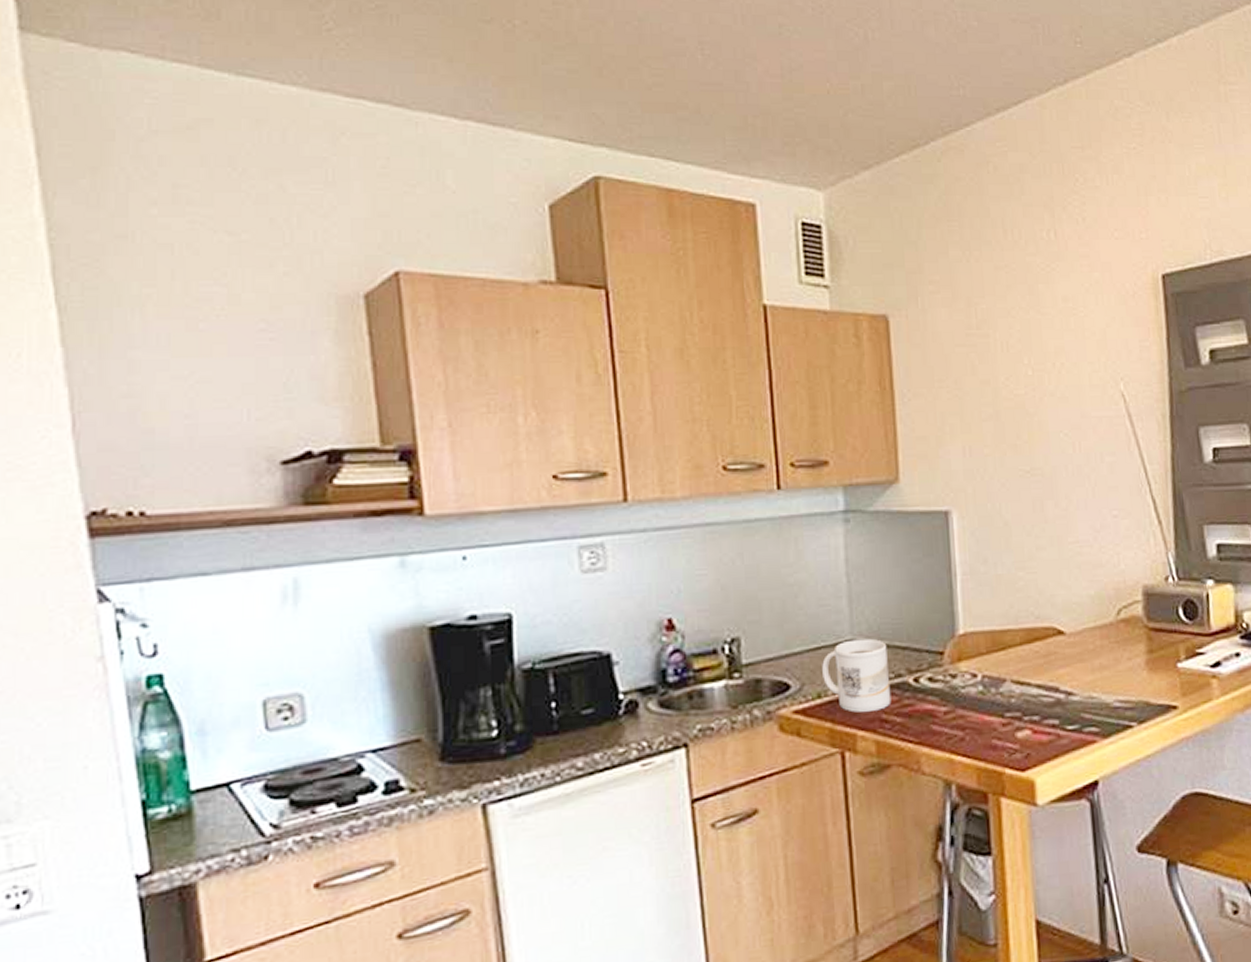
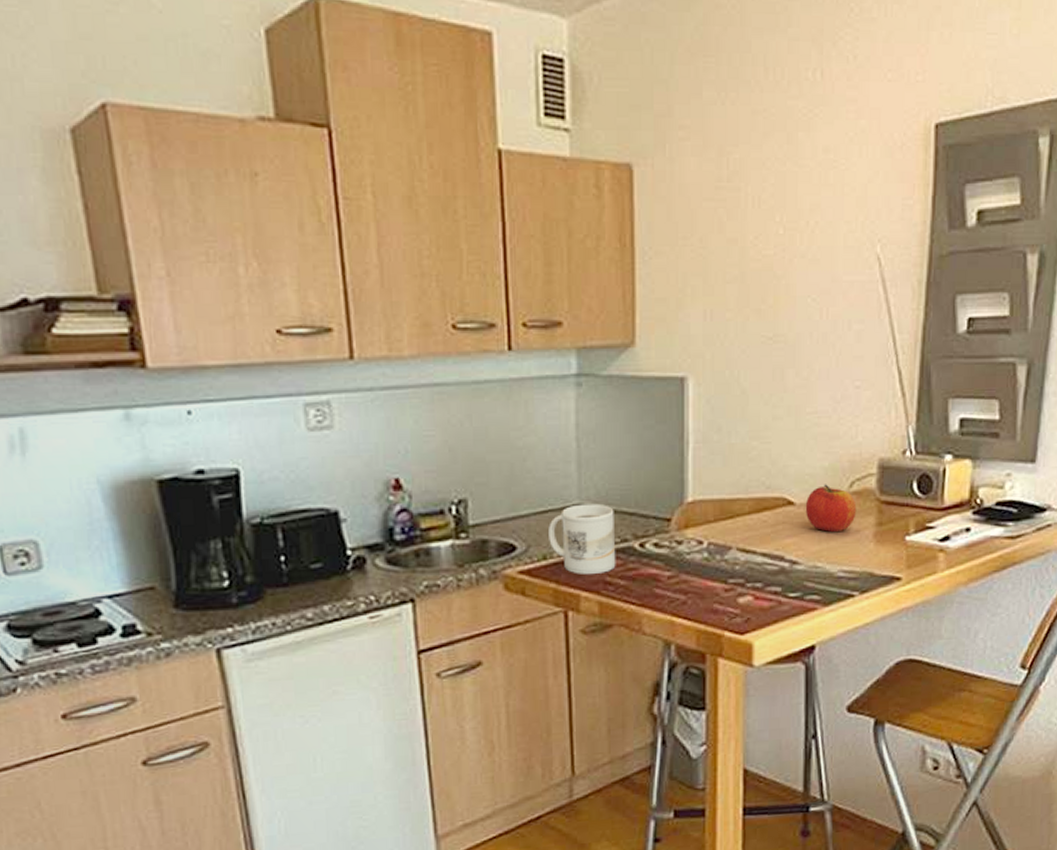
apple: none [1075,612,1127,661] -> present [805,484,857,532]

